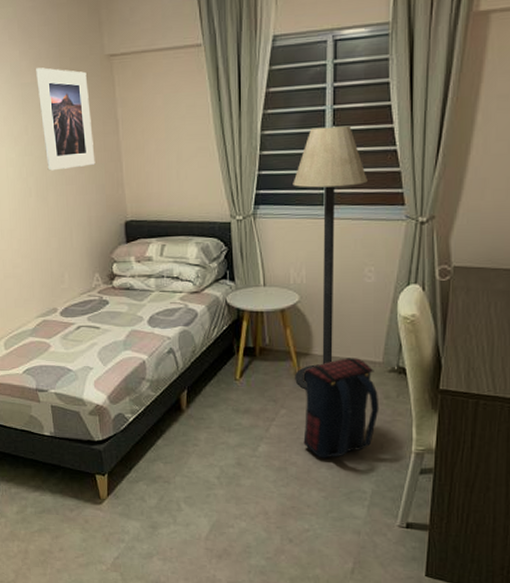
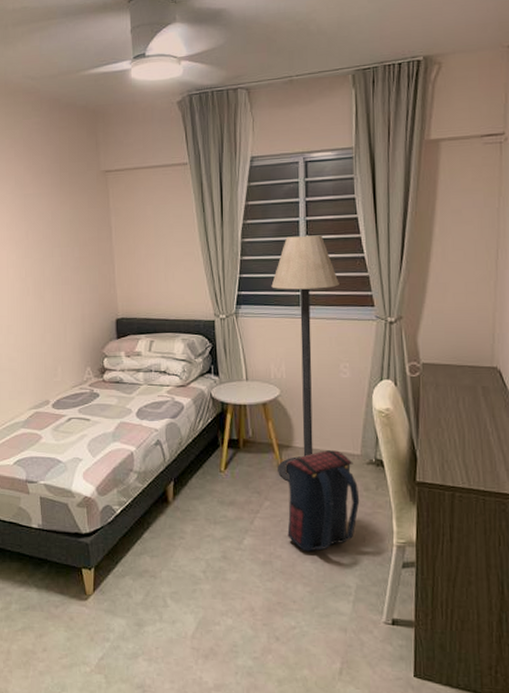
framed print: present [36,67,96,171] -> none [38,181,90,272]

